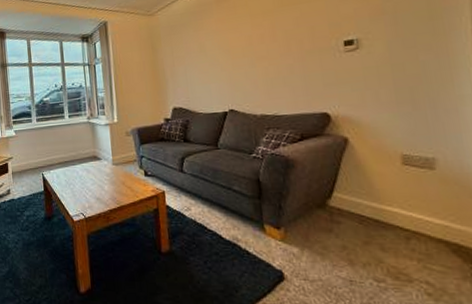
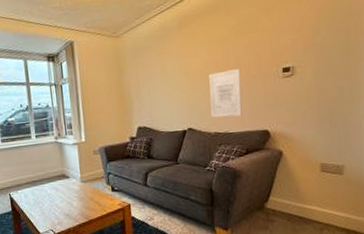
wall art: none [253,44,295,99] -> present [209,69,242,118]

